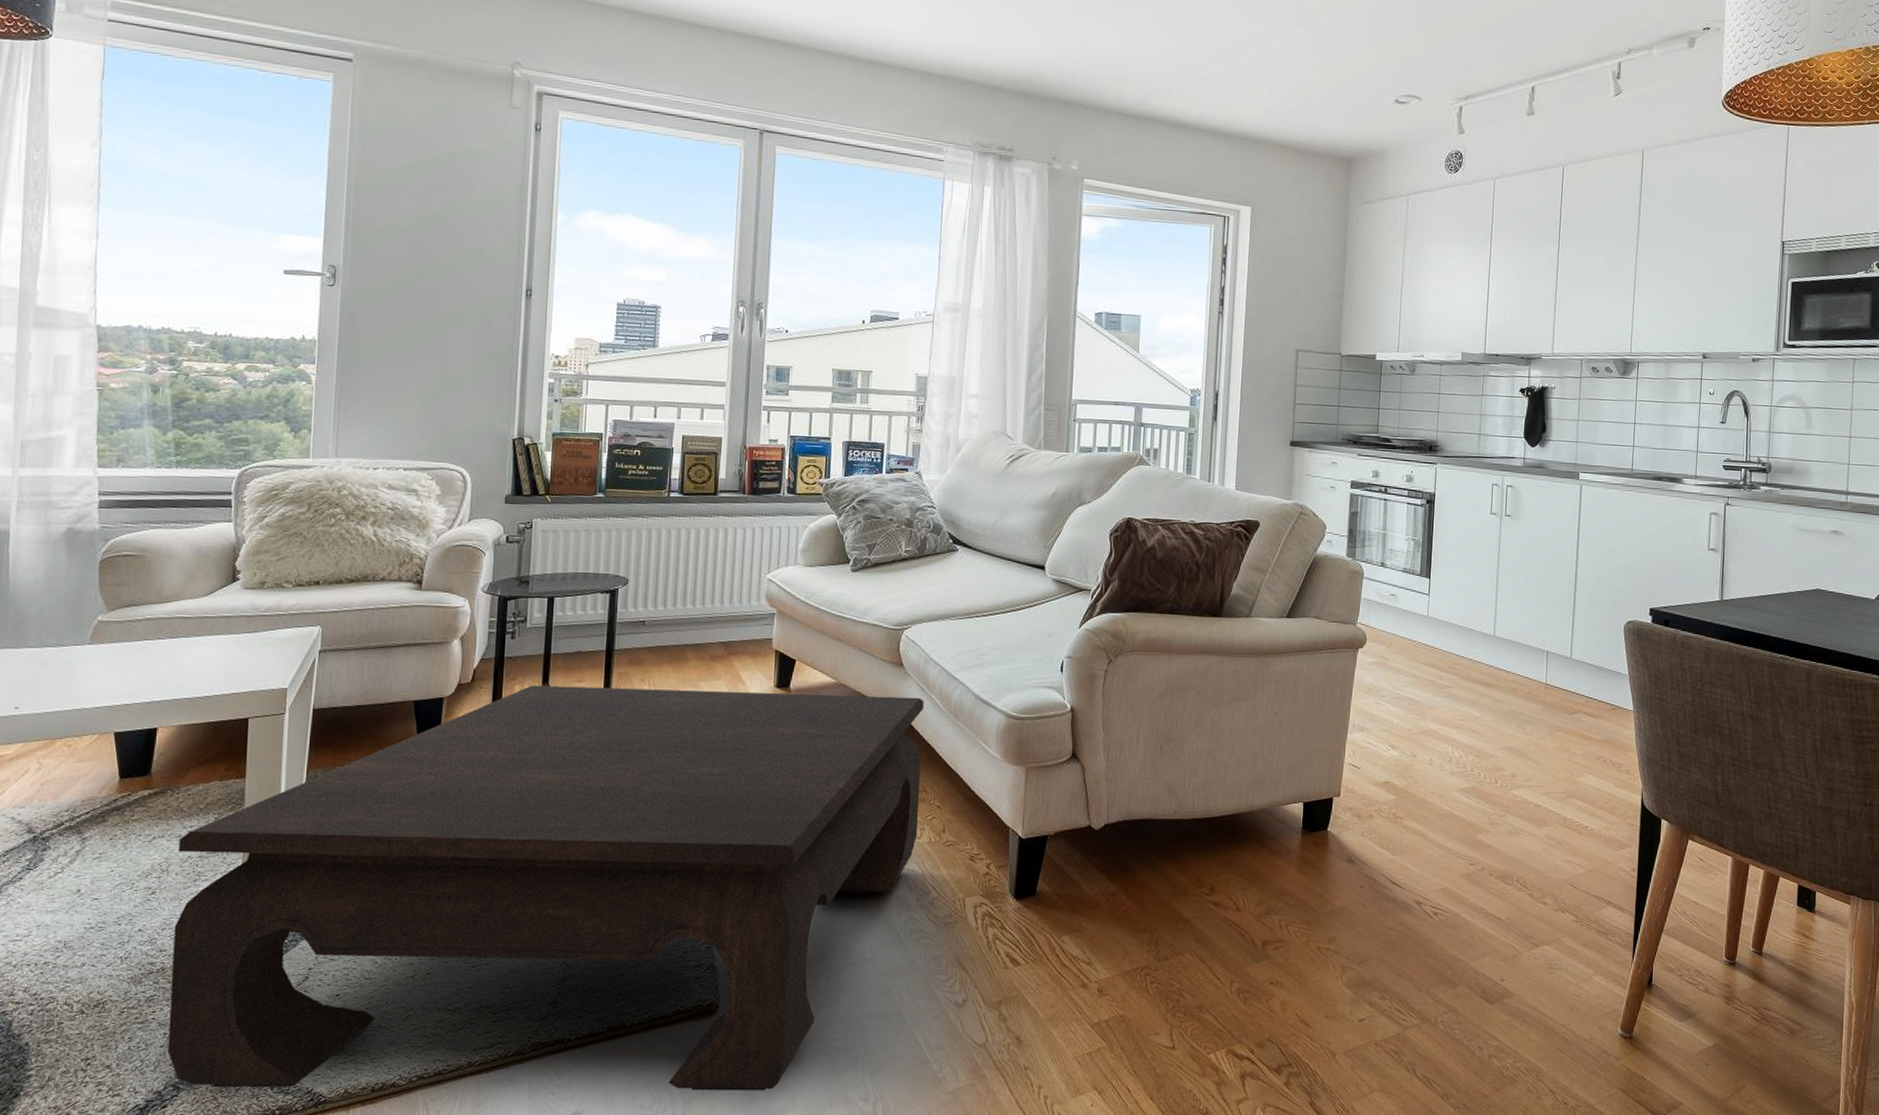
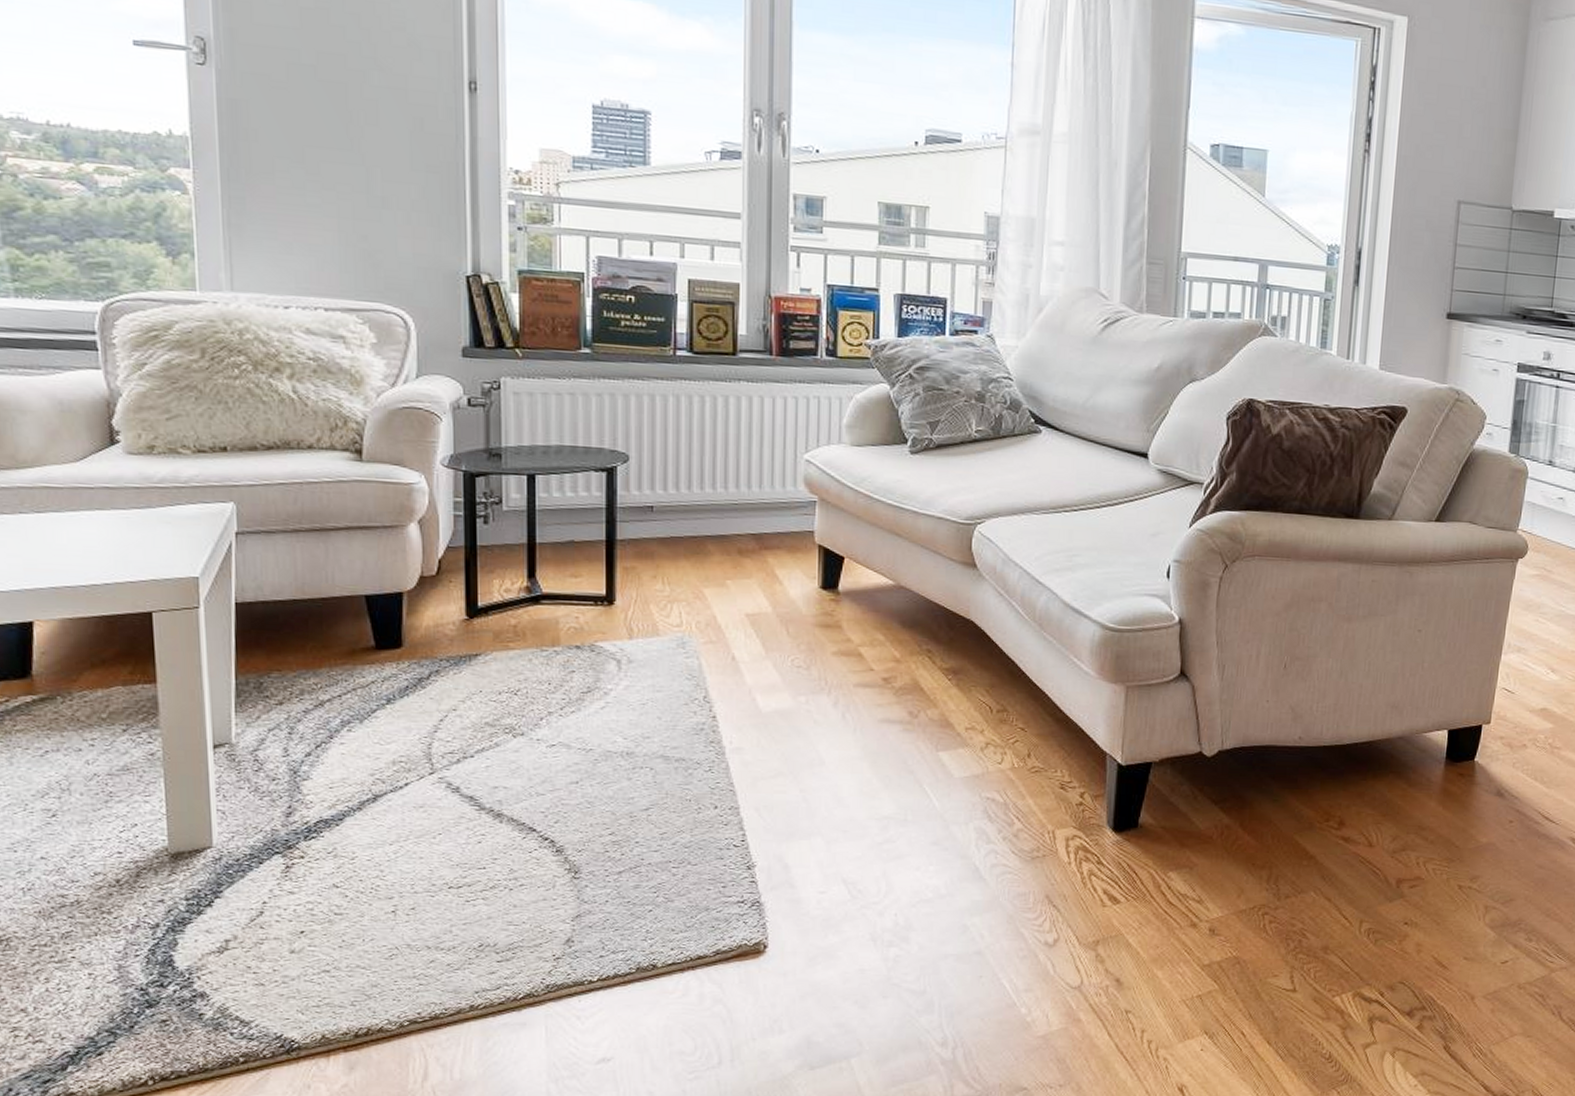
coffee table: present [167,685,924,1091] -> none [79,579,1003,1036]

